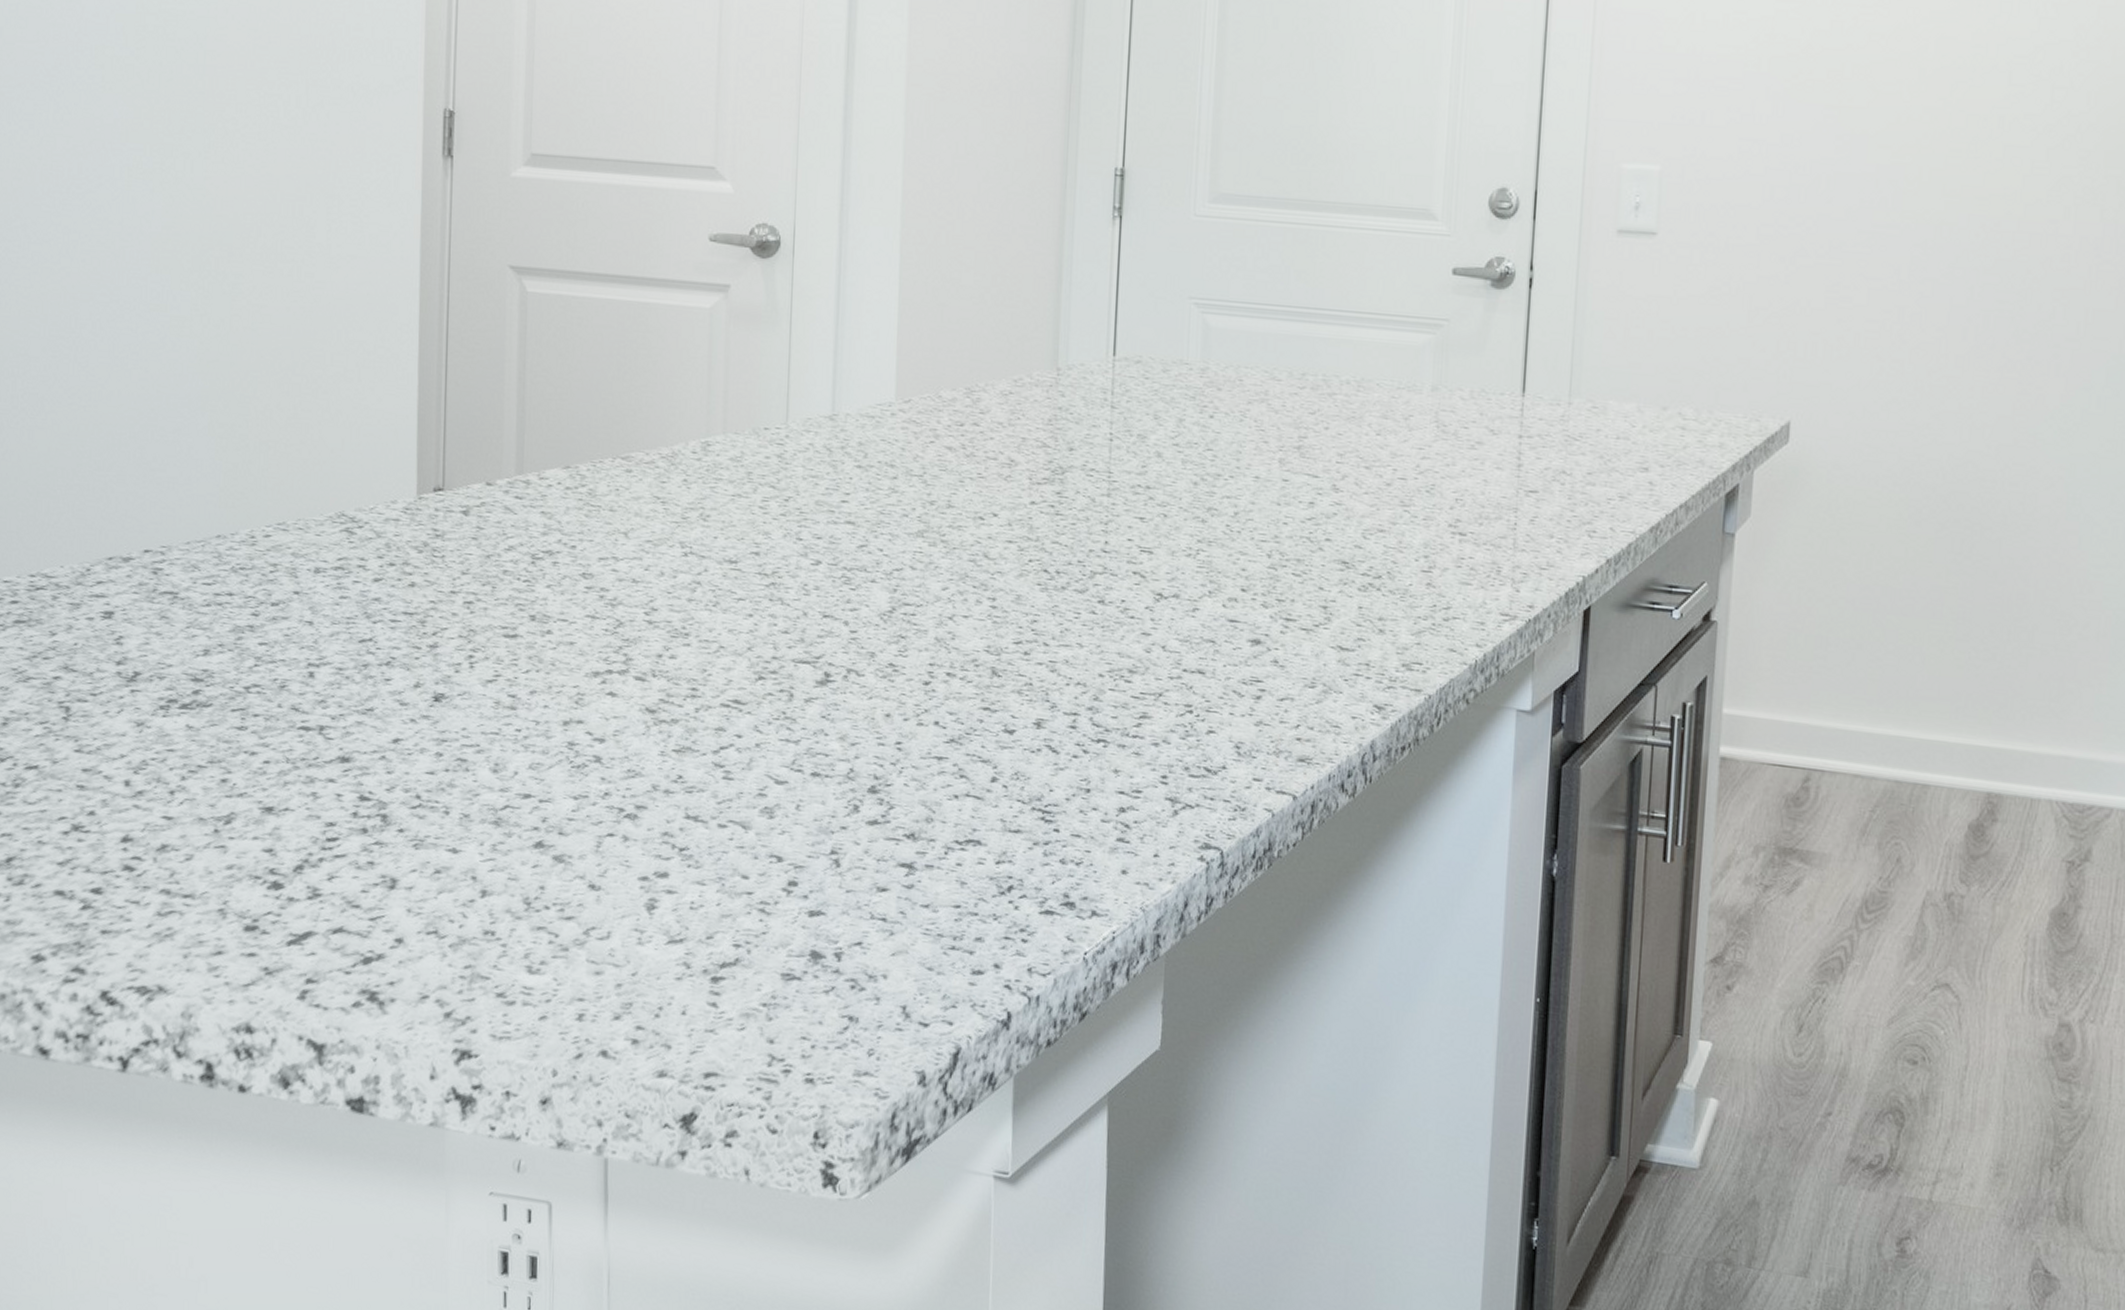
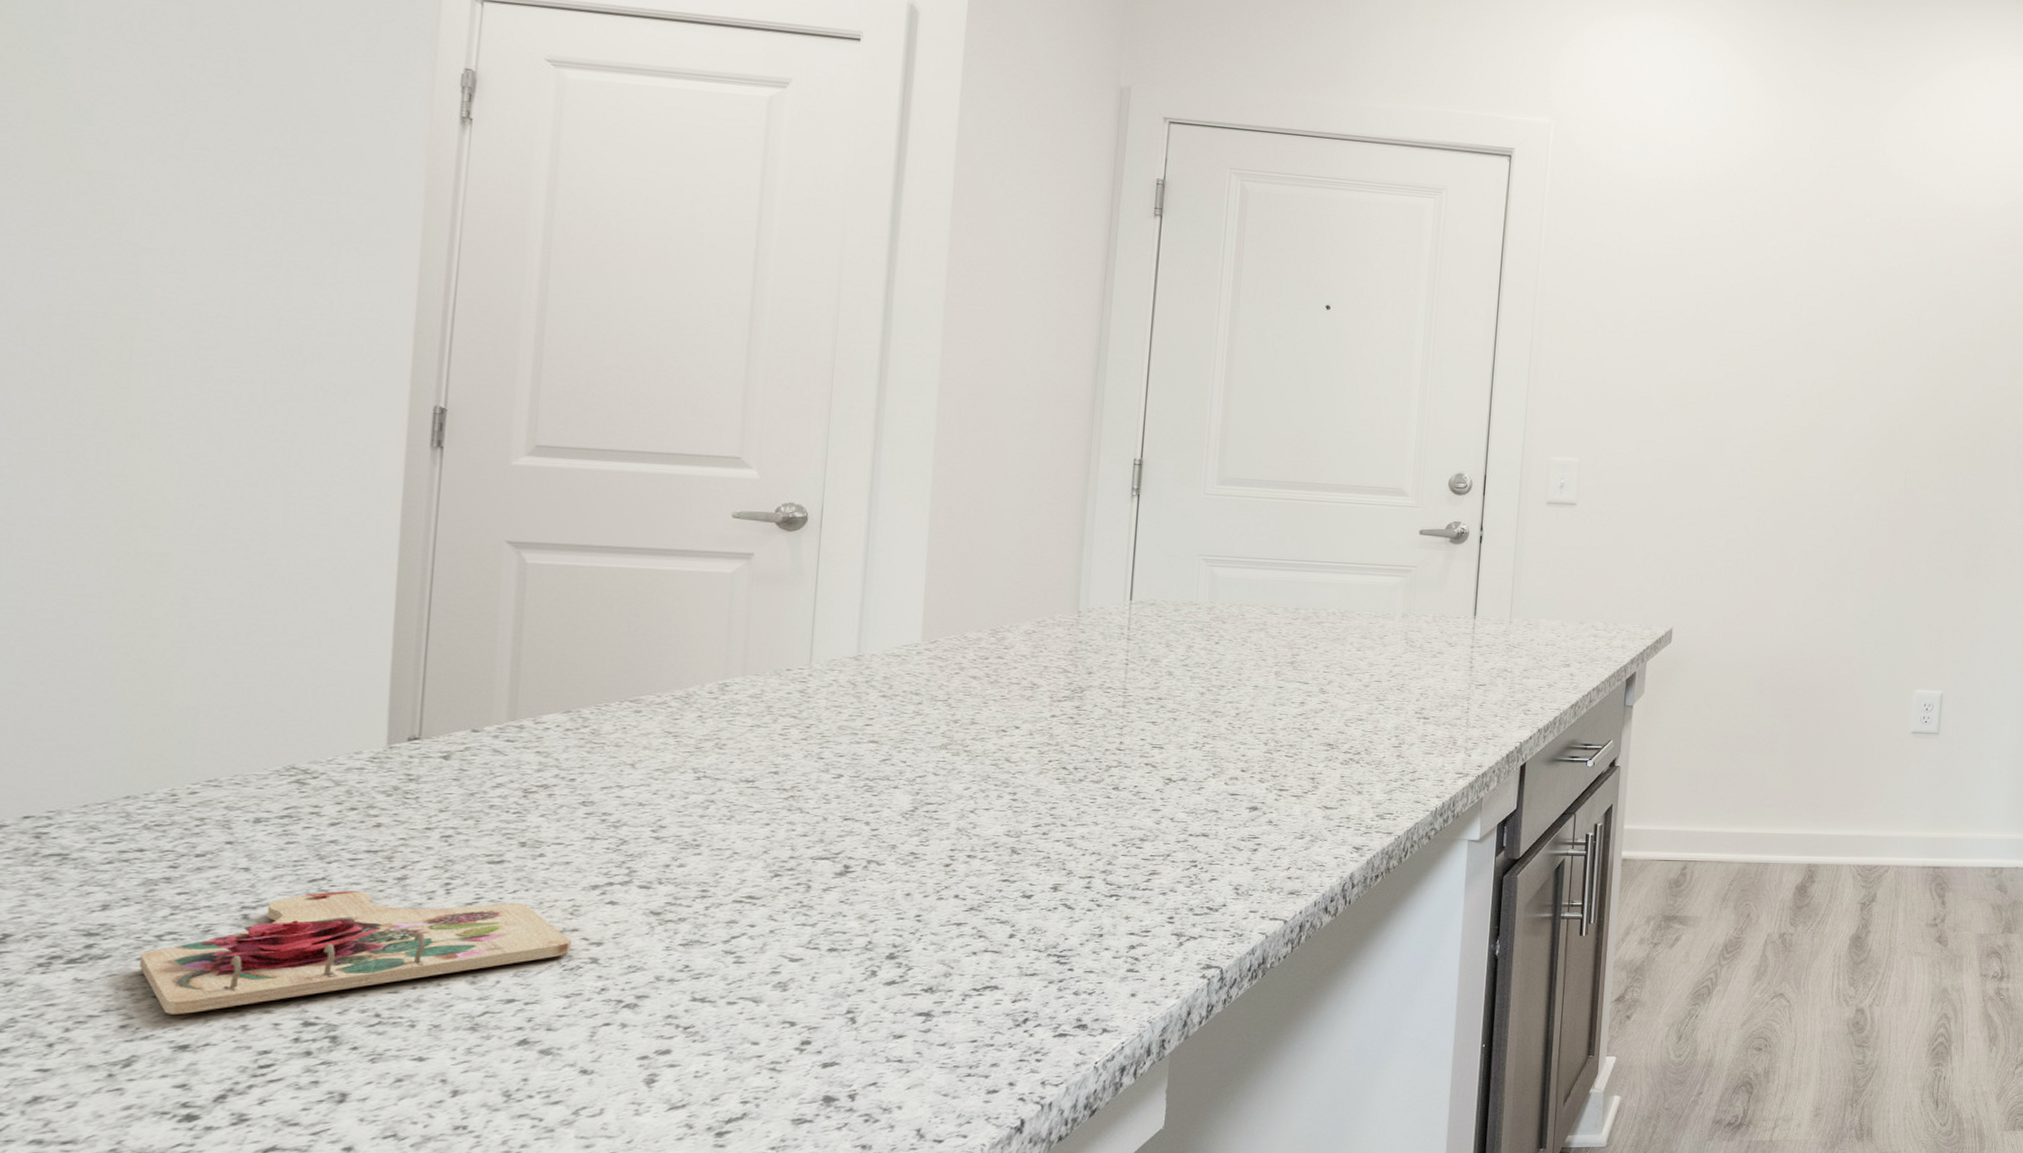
cutting board: none [234,654,577,774] -> present [140,891,571,1014]

